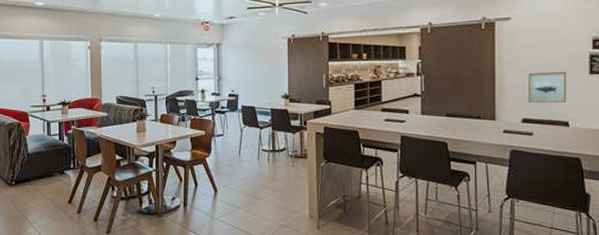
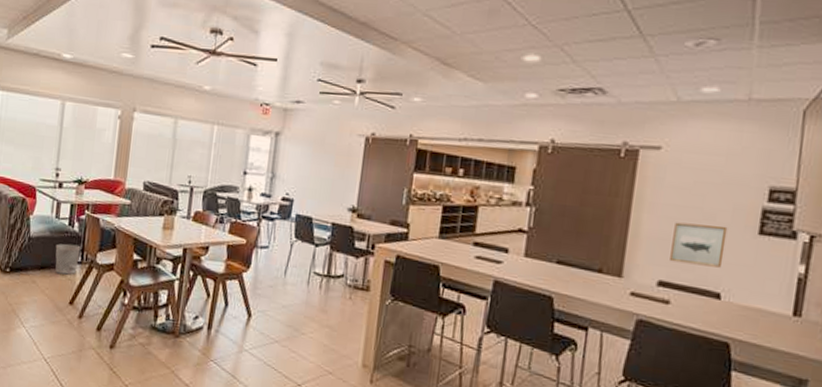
wastebasket: none [51,154,72,180] -> present [55,243,81,275]

